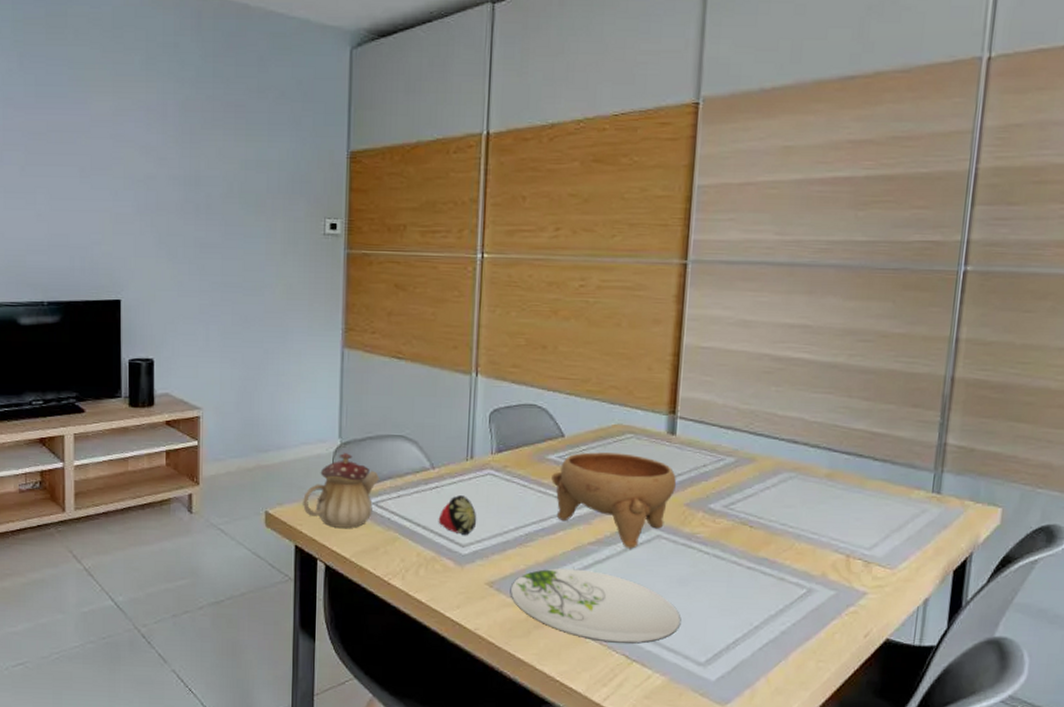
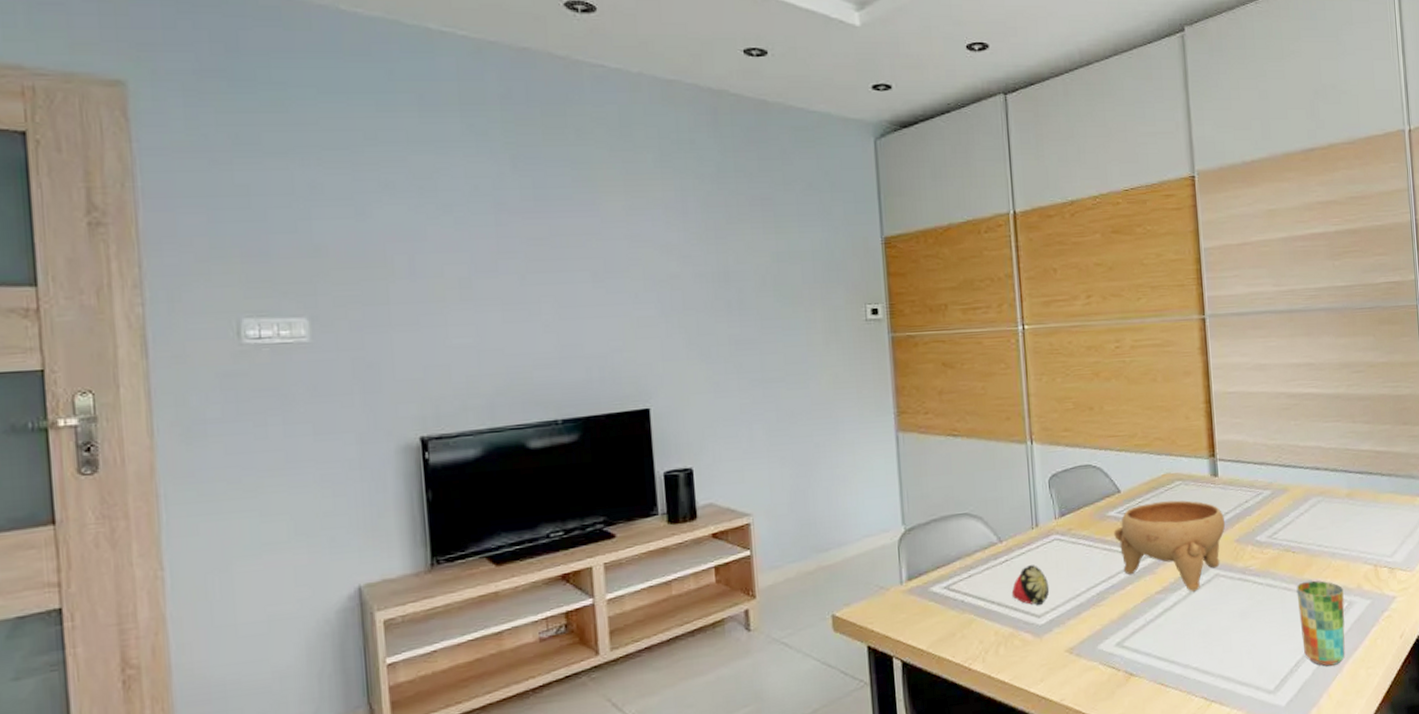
teapot: present [303,453,380,528] -> none [871,539,949,620]
plate: present [510,568,681,644] -> none [1089,619,1248,689]
cup: none [745,559,805,651] -> present [1296,580,1346,666]

